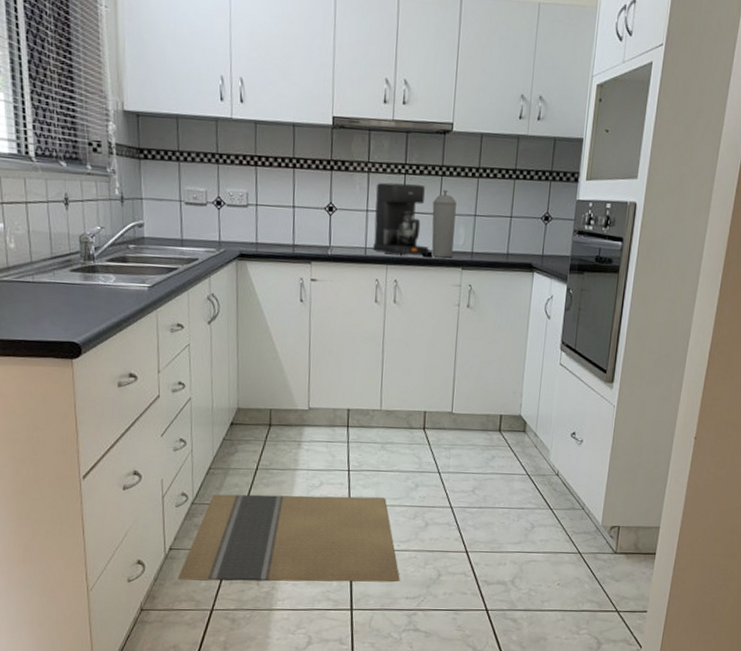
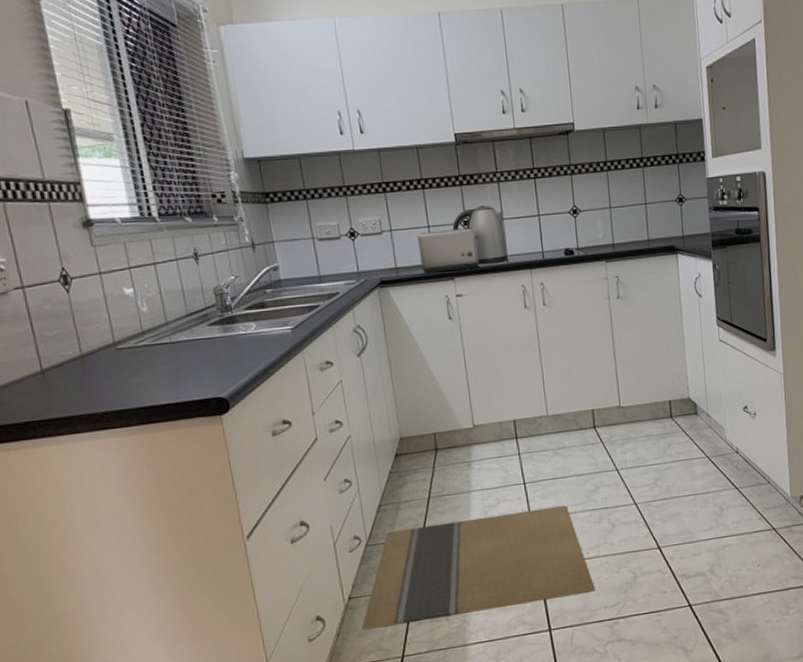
toaster: none [280,211,343,256] -> present [417,227,480,274]
kettle: none [317,194,369,254] -> present [452,205,508,265]
coffee maker: present [373,182,429,255] -> none [507,186,571,259]
canister: present [431,189,457,258] -> none [566,187,594,254]

